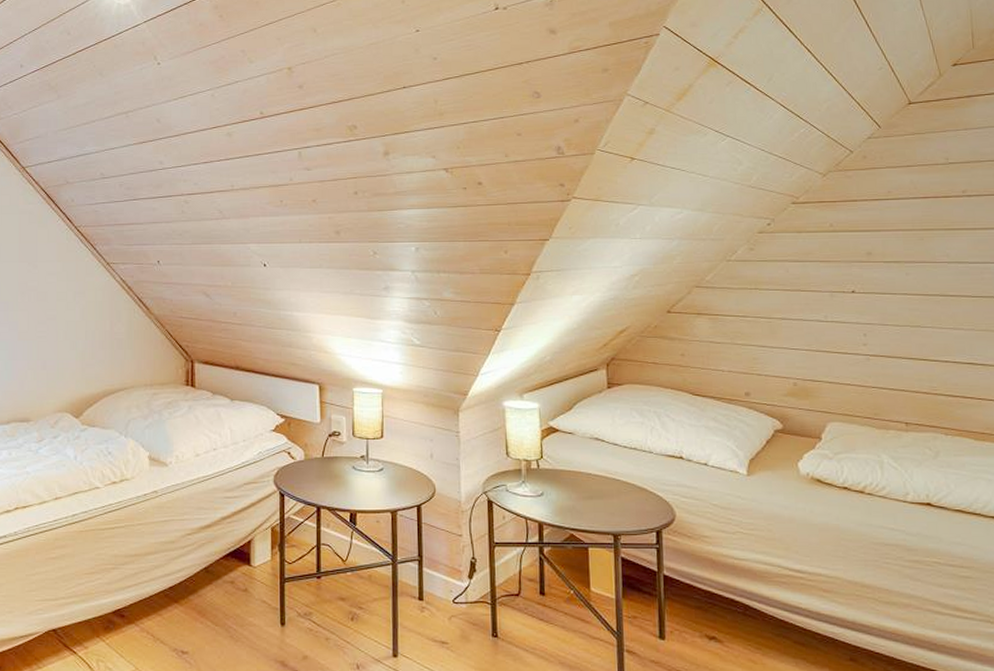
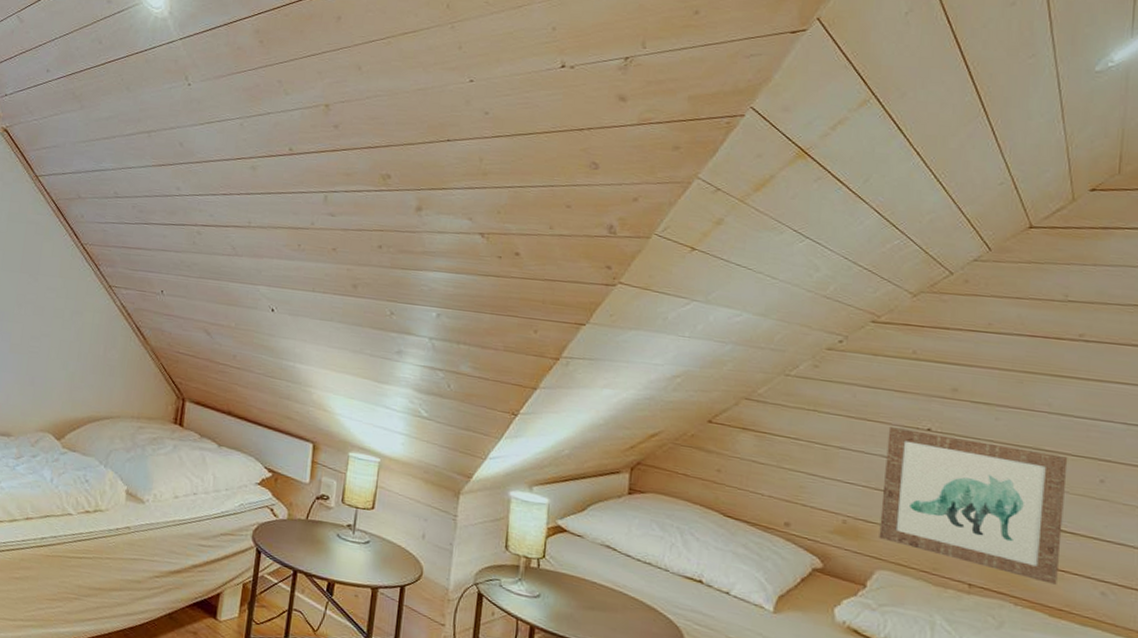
wall art: none [819,294,977,412] -> present [879,427,1068,585]

